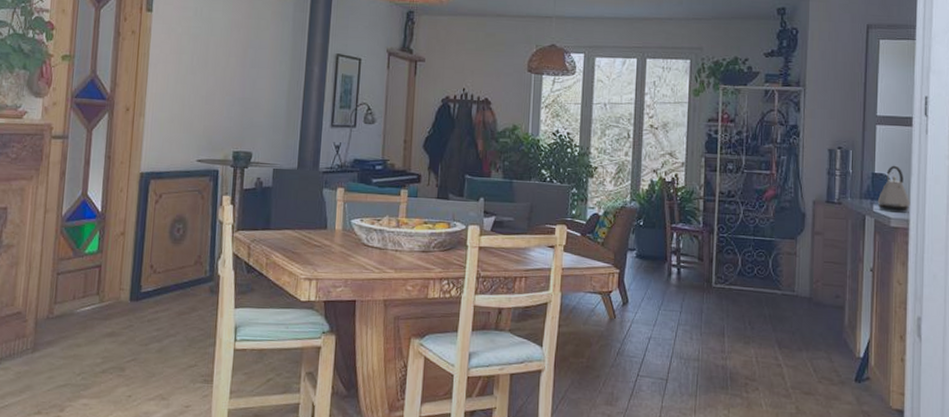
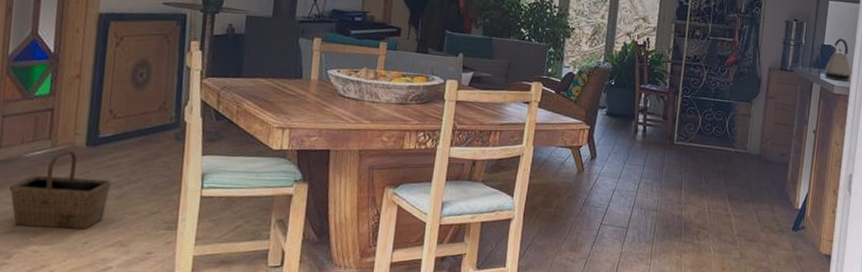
basket: none [62,305,153,383] -> present [8,150,111,229]

